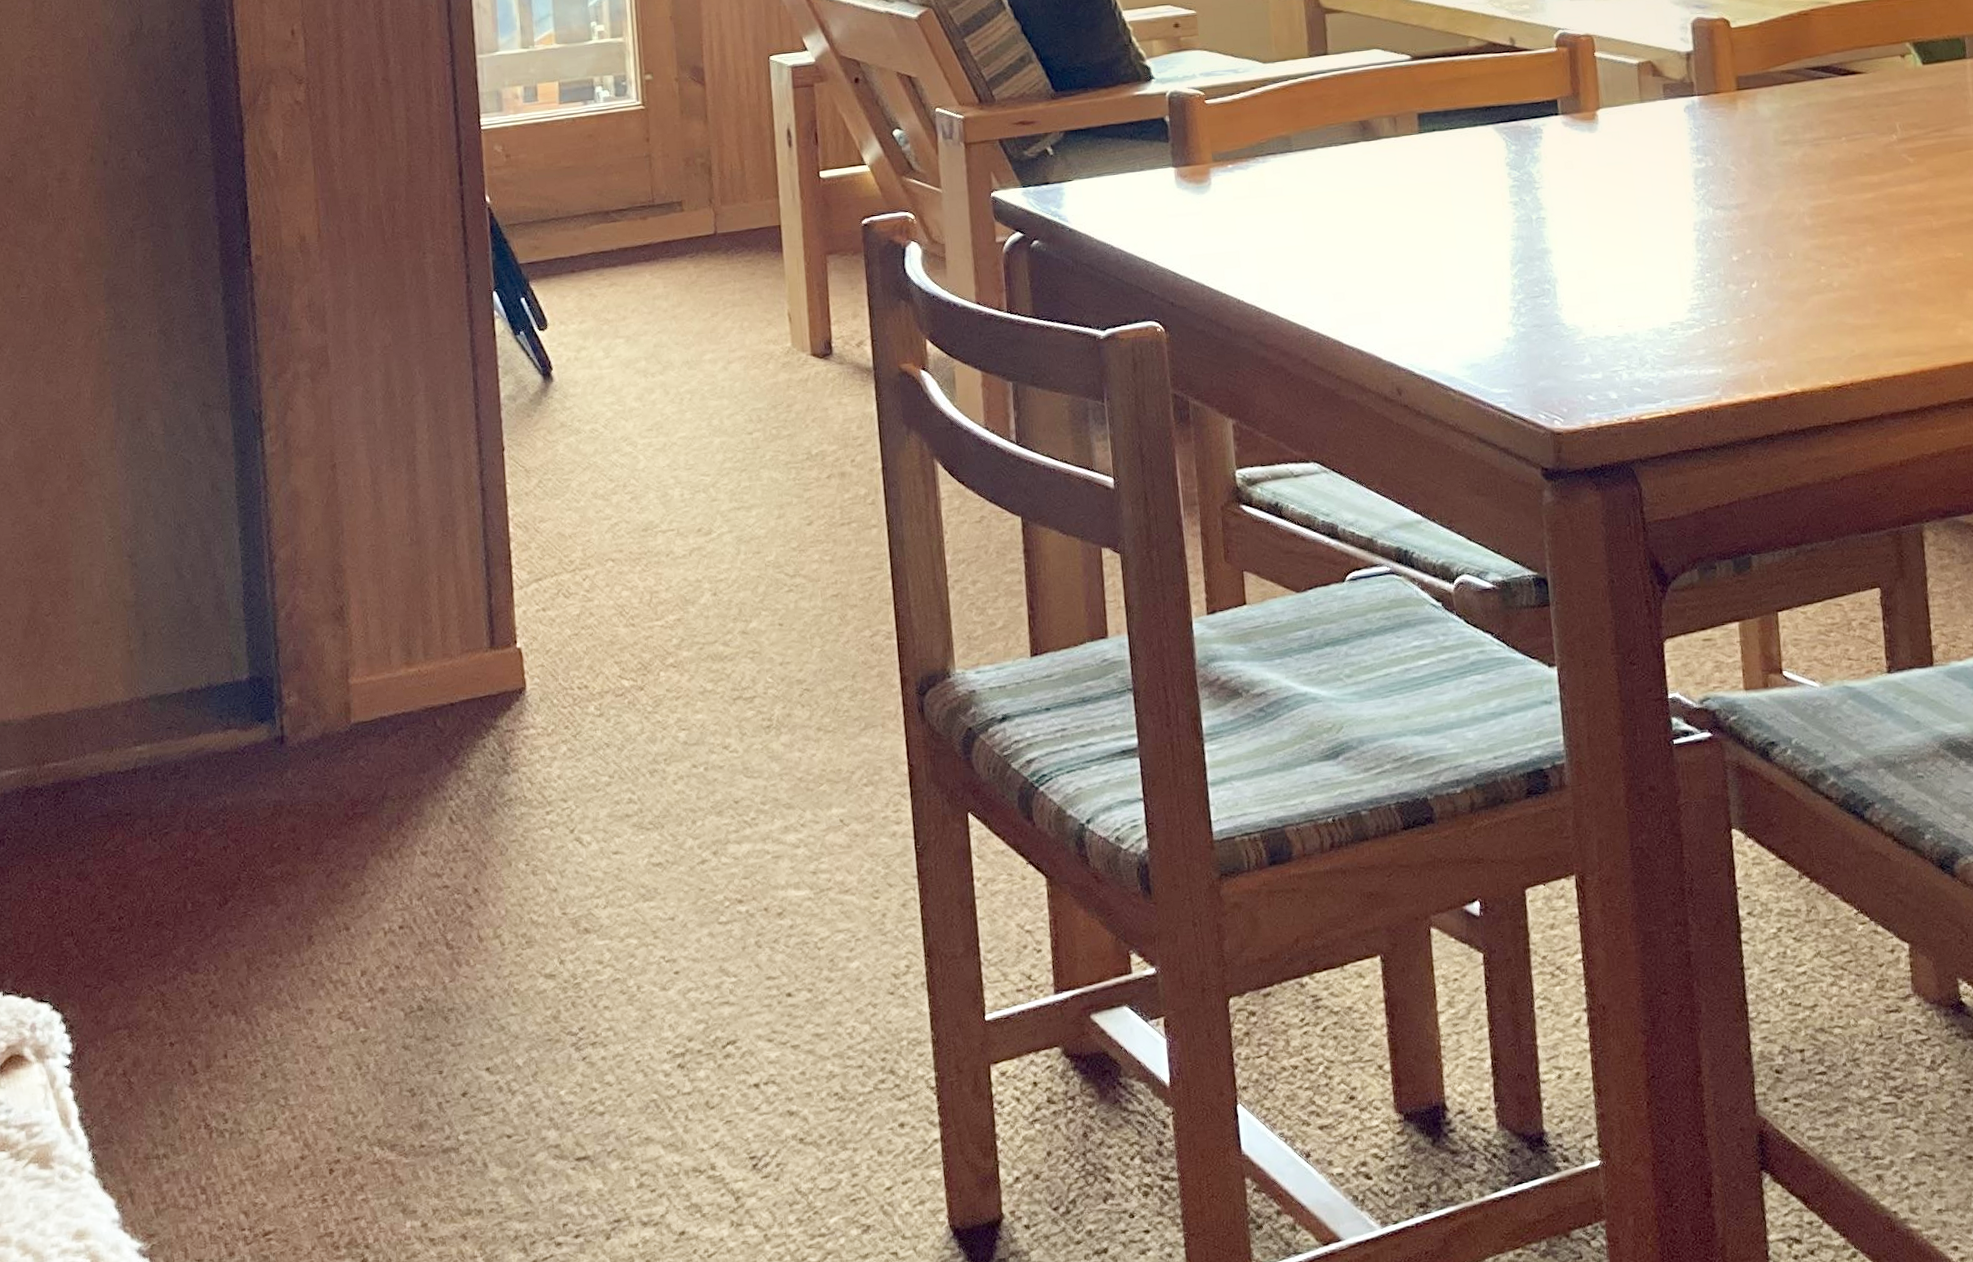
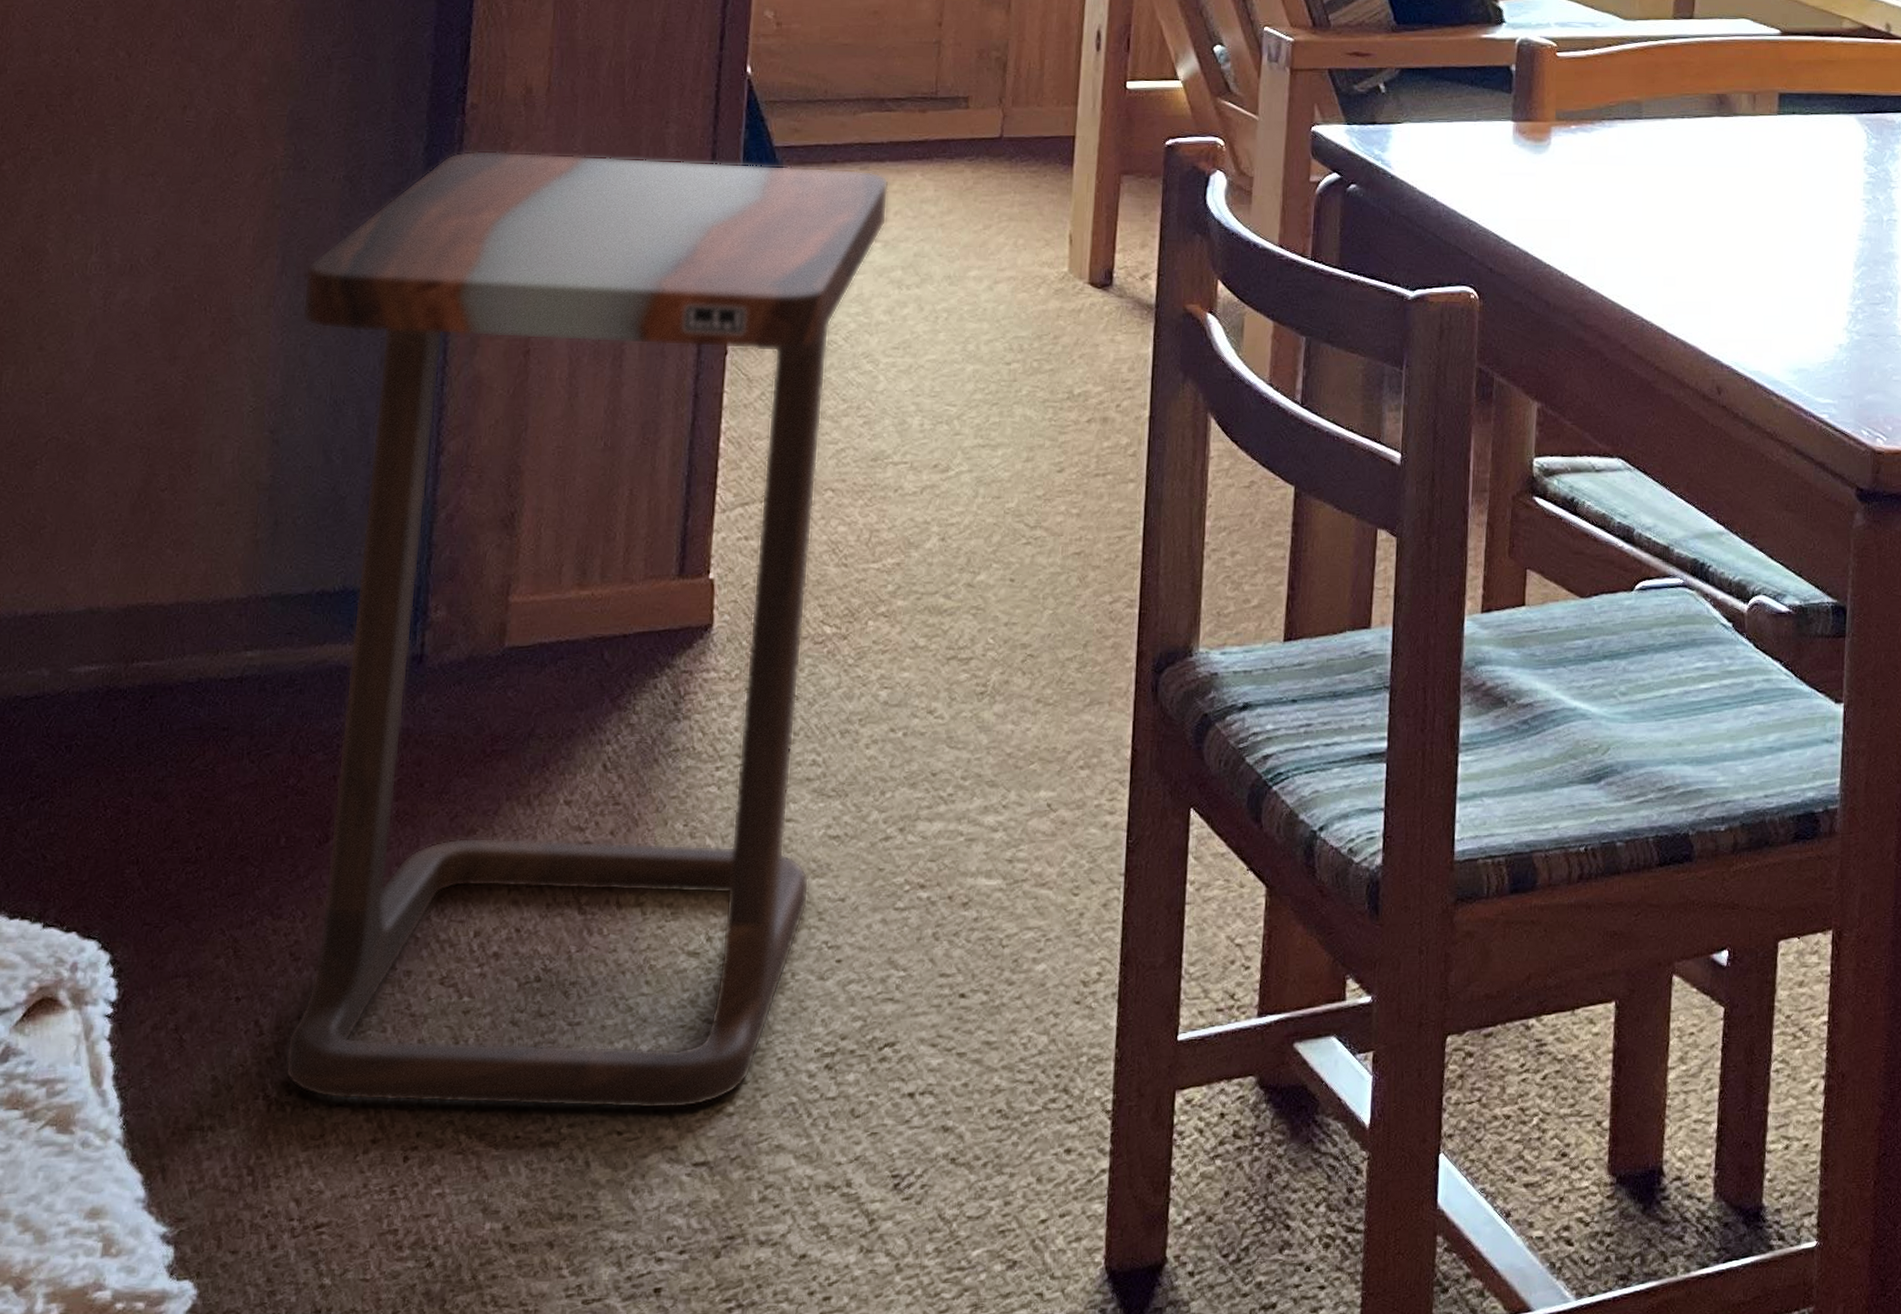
side table: none [138,276,643,1125] -> present [284,150,889,1109]

